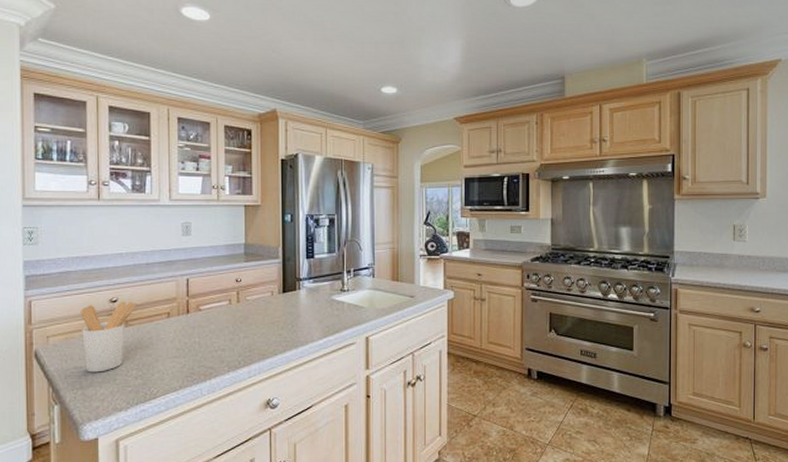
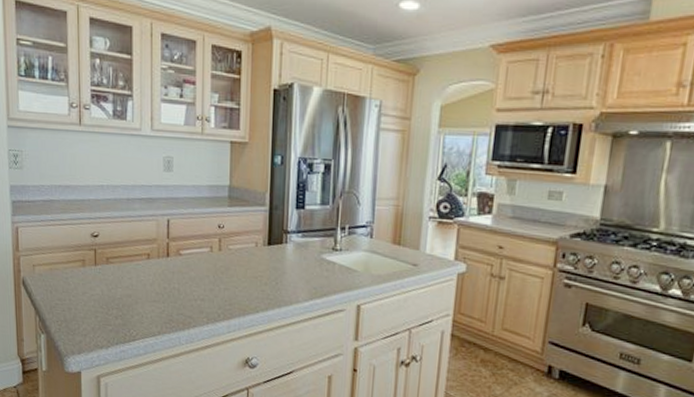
utensil holder: present [80,301,137,373] -> none [64,236,117,308]

